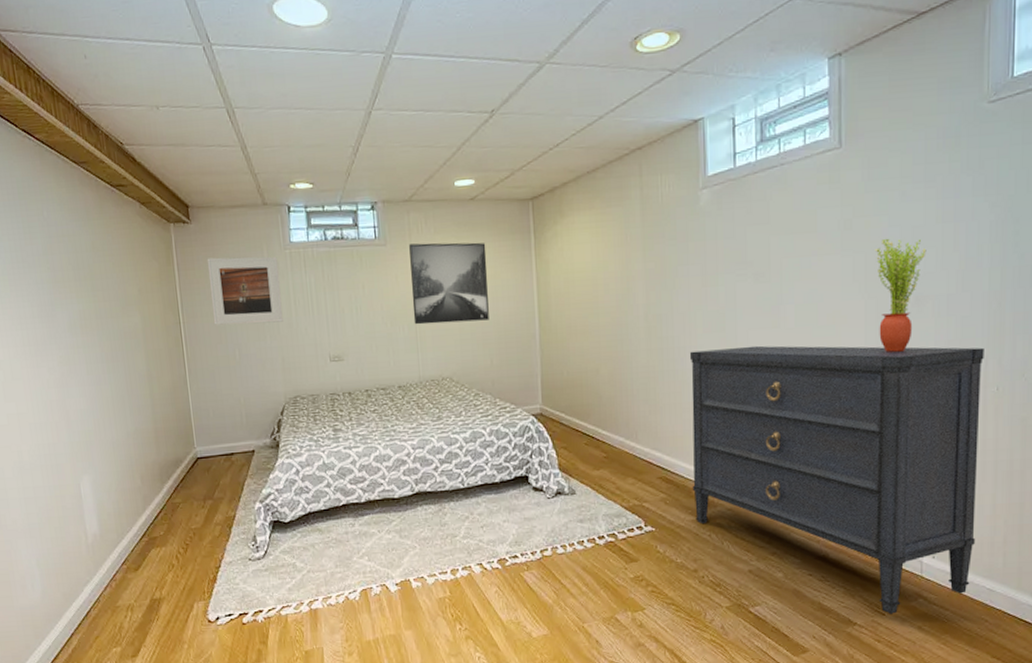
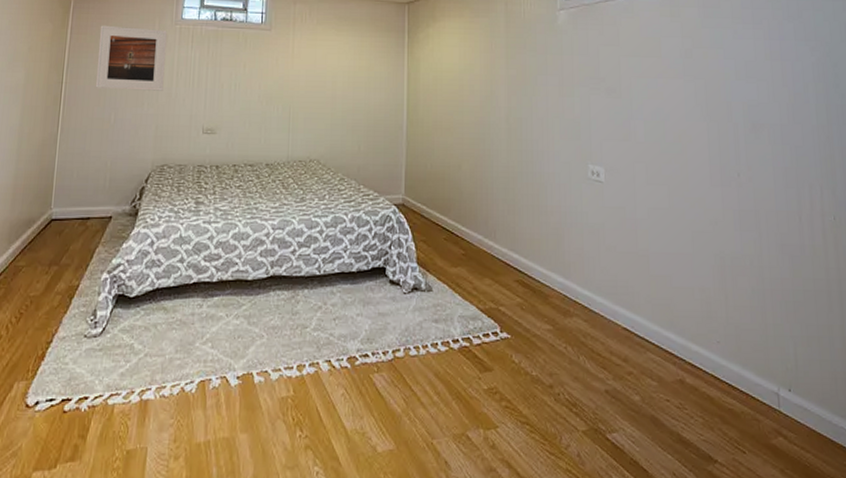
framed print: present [409,242,489,325] -> none [288,31,363,108]
dresser: present [689,345,984,614] -> none [547,156,829,453]
potted plant: present [875,238,926,352] -> none [713,69,759,174]

